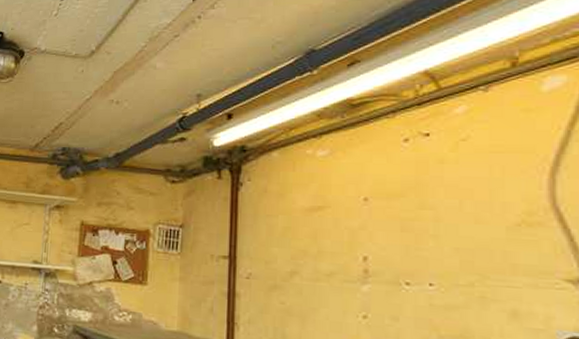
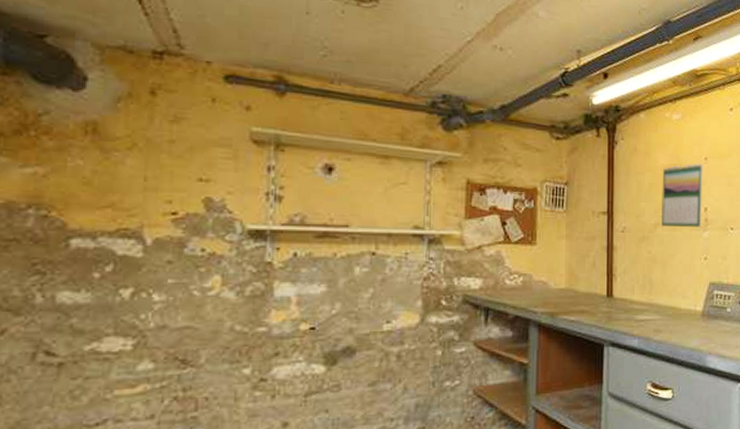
calendar: none [298,204,362,279] -> present [660,163,703,227]

